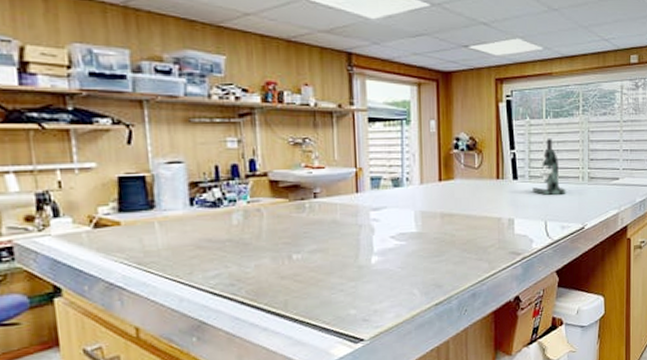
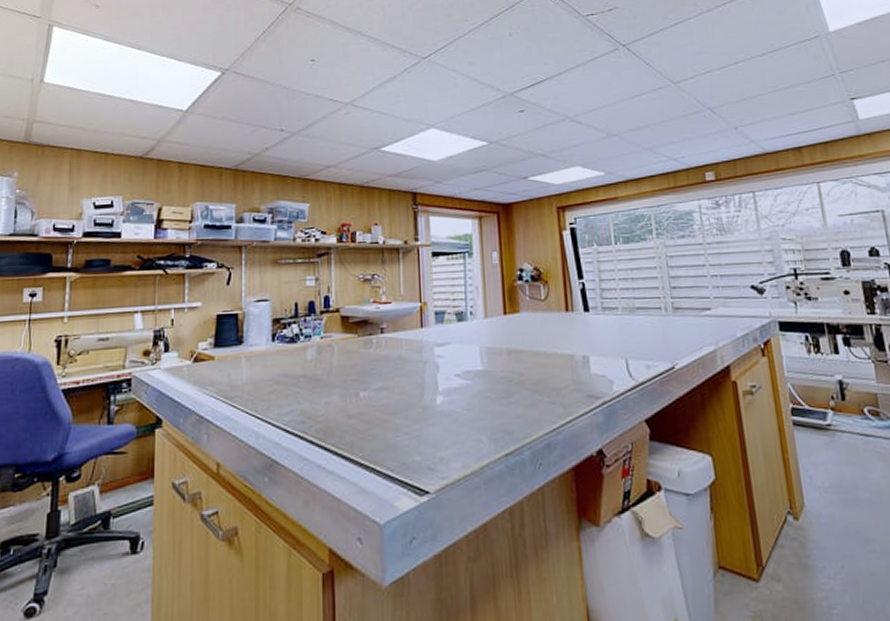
microscope: present [532,138,566,195] -> none [607,265,647,329]

